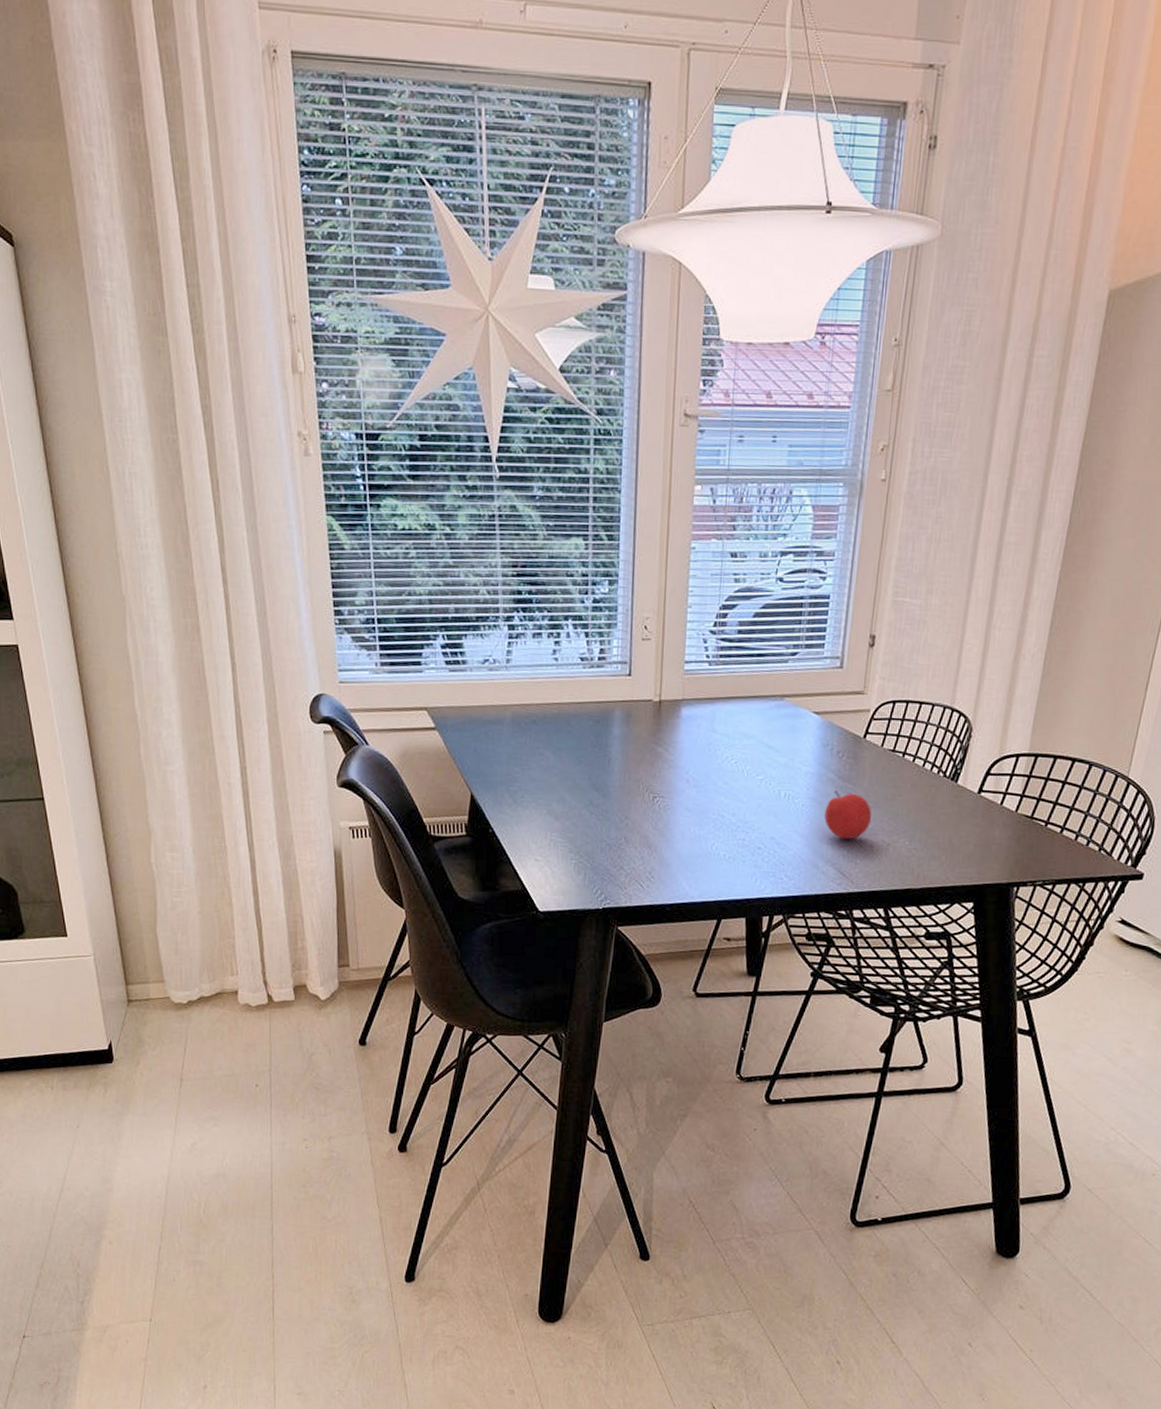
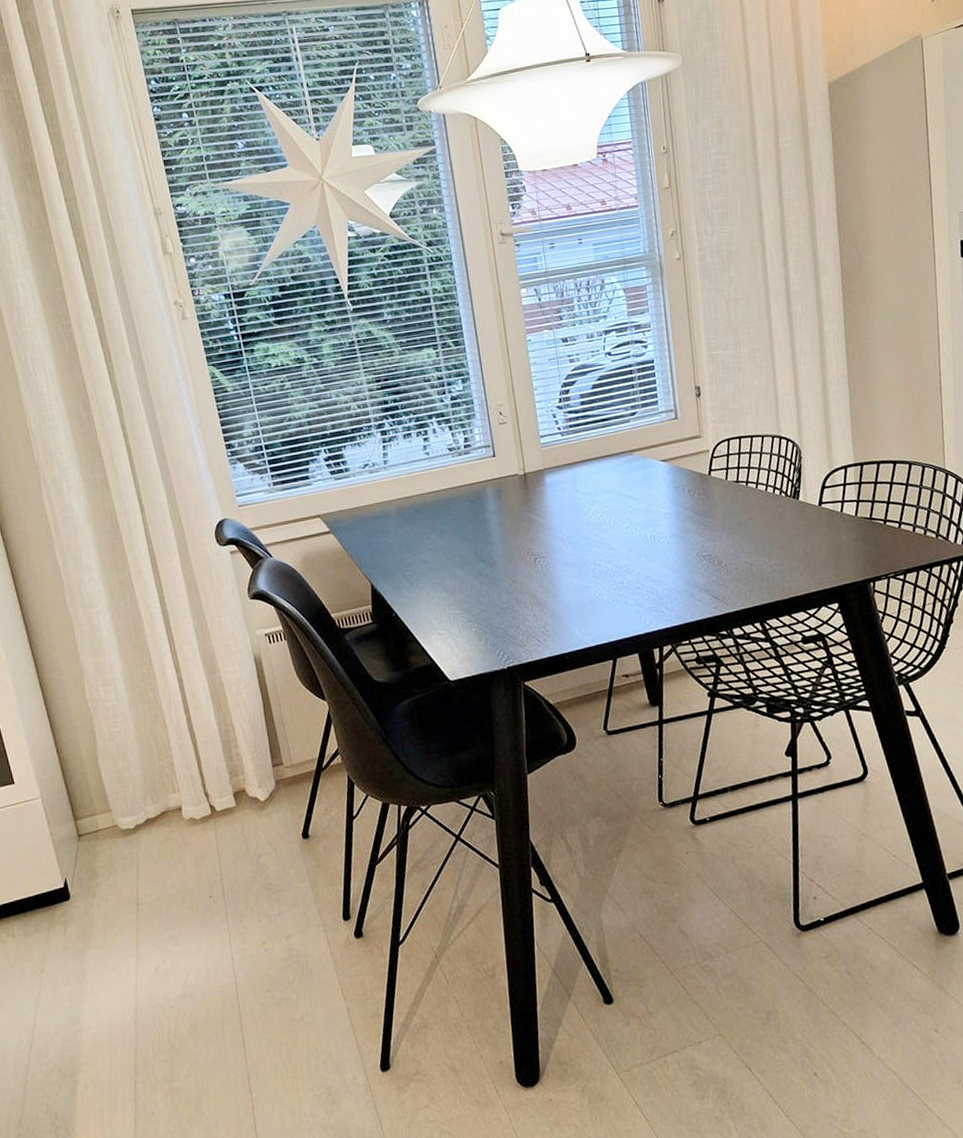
fruit: present [824,791,872,840] -> none [688,524,732,567]

